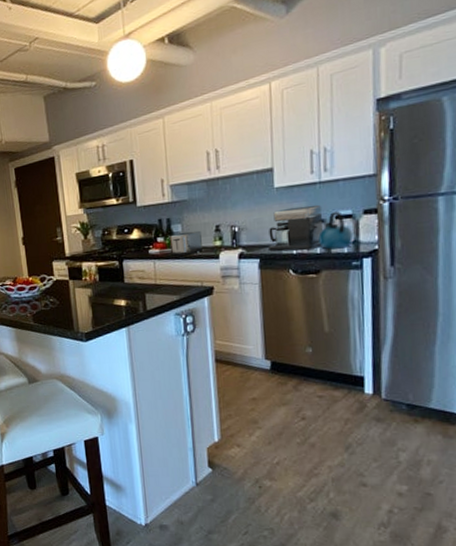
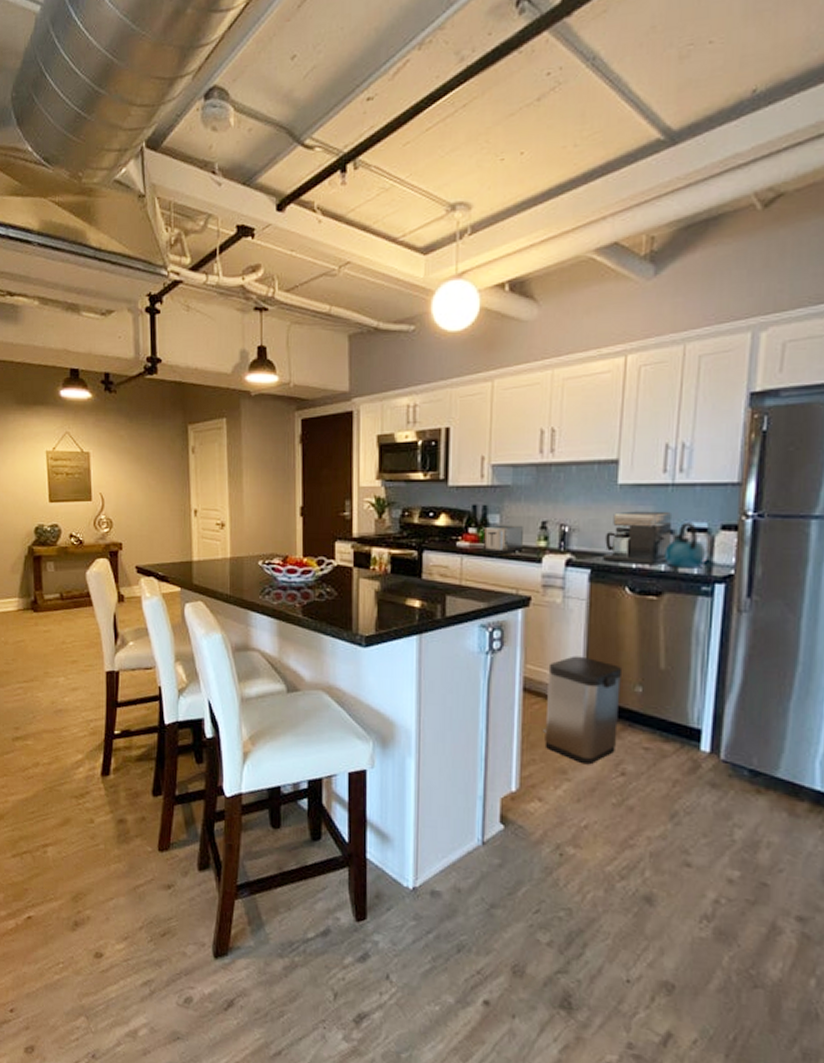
pedal bin: none [234,329,296,414] -> present [541,656,621,765]

